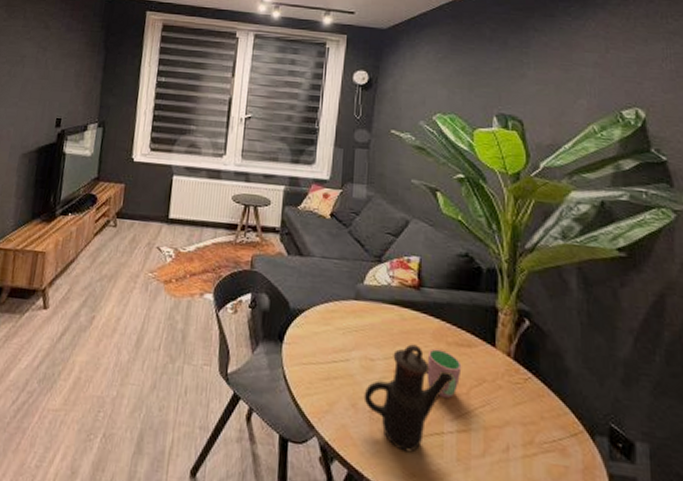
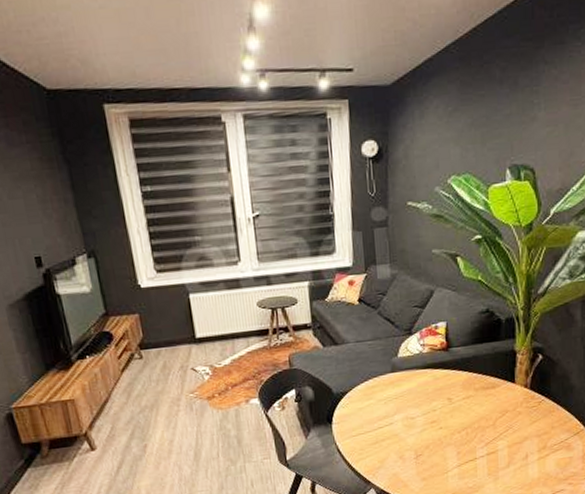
teapot: present [364,344,455,453] -> none [408,397,483,480]
cup: present [427,349,462,399] -> none [459,395,488,433]

